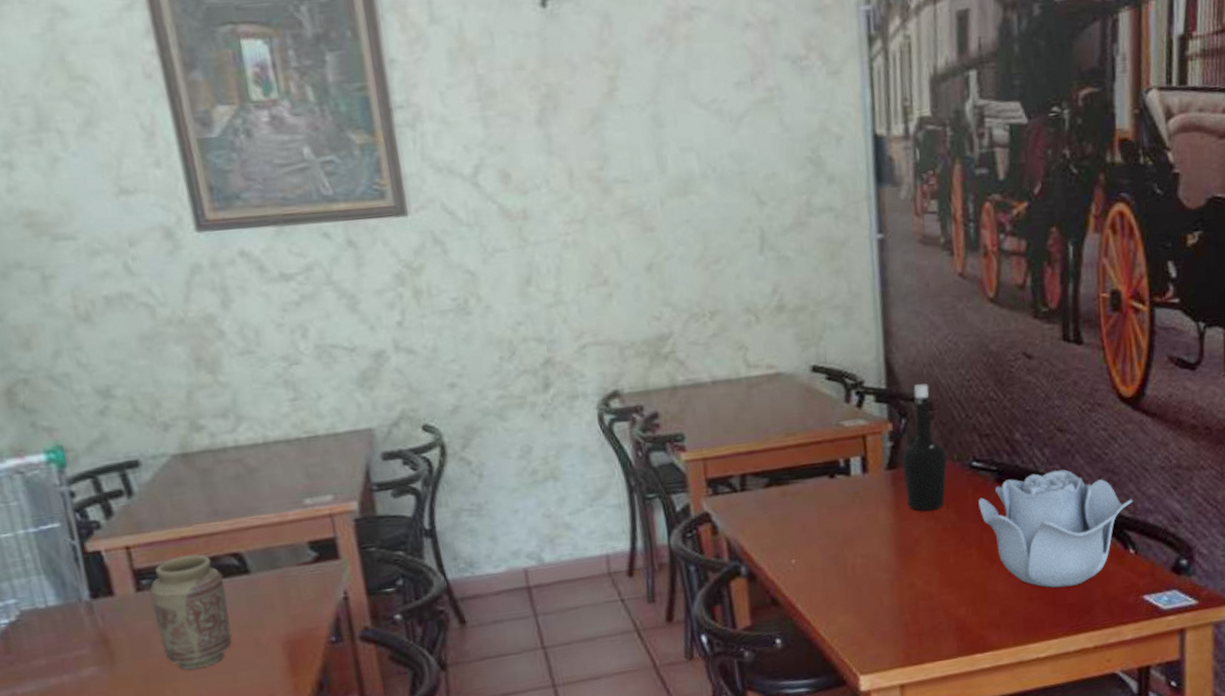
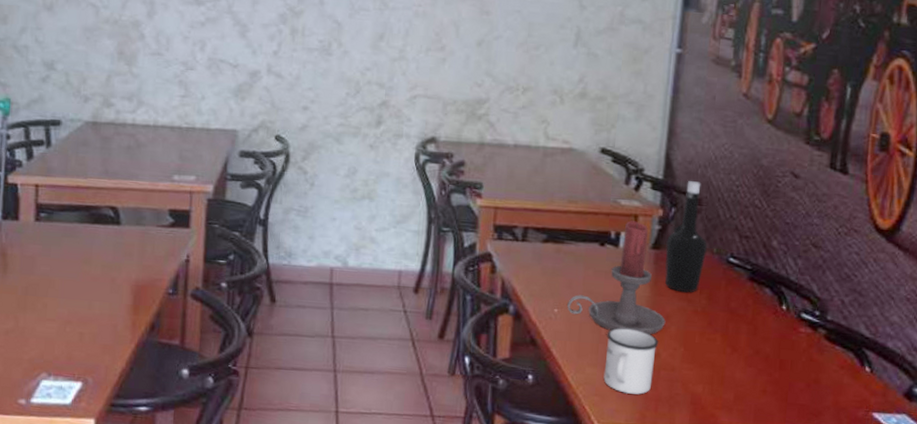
vase: present [149,554,233,670] -> none [43,200,100,292]
candle holder: none [805,442,915,571] -> present [567,220,666,335]
mug: none [854,562,912,635] -> present [603,327,658,395]
decorative bowl: present [978,469,1133,588] -> none [729,279,876,389]

